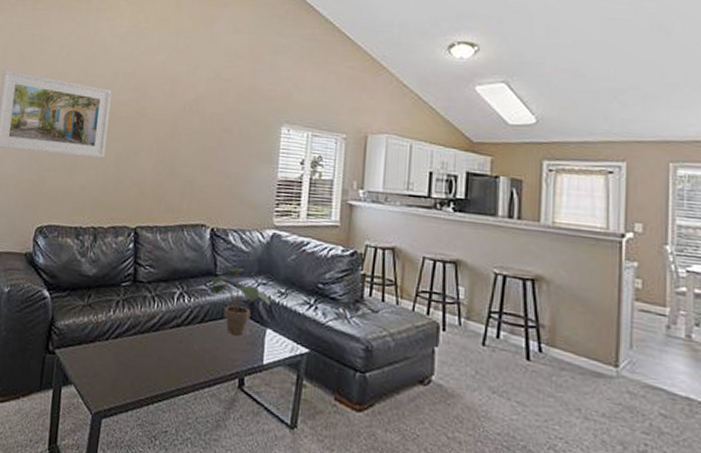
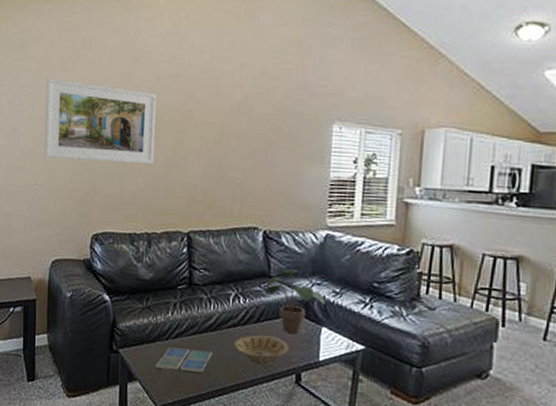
drink coaster: none [93,348,154,377] -> present [155,347,213,373]
bowl: none [176,336,234,370] -> present [234,335,290,367]

